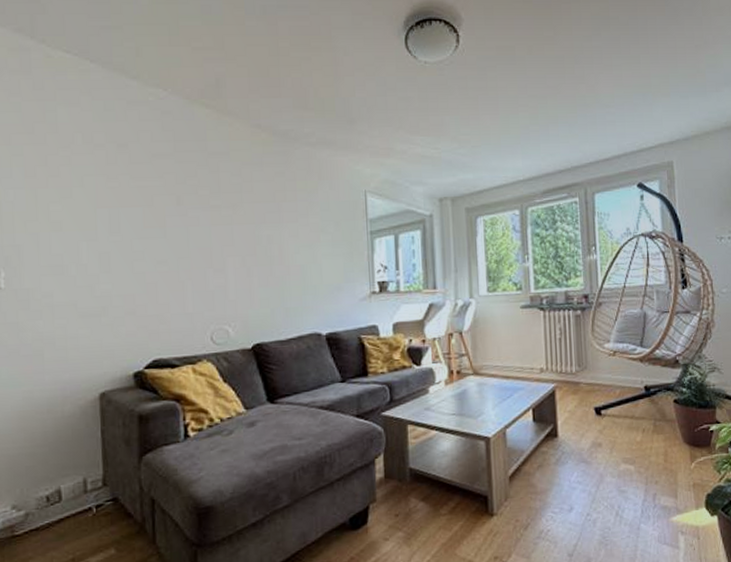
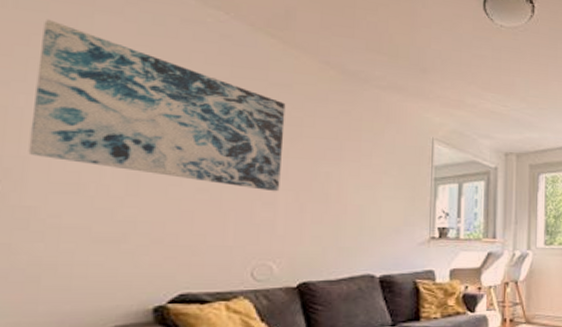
wall art: none [19,118,228,259] -> present [28,19,286,192]

